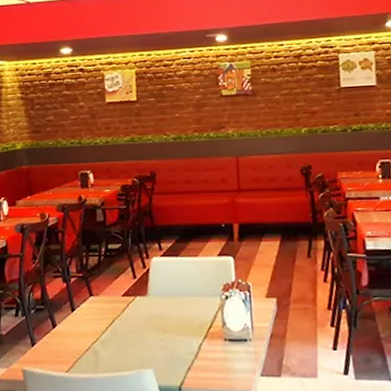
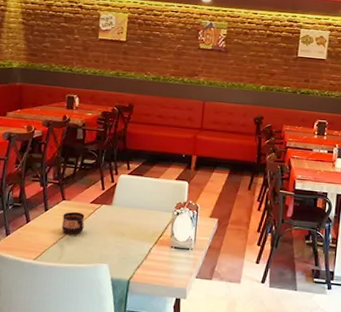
cup: none [93,308,119,336] -> present [62,211,85,234]

